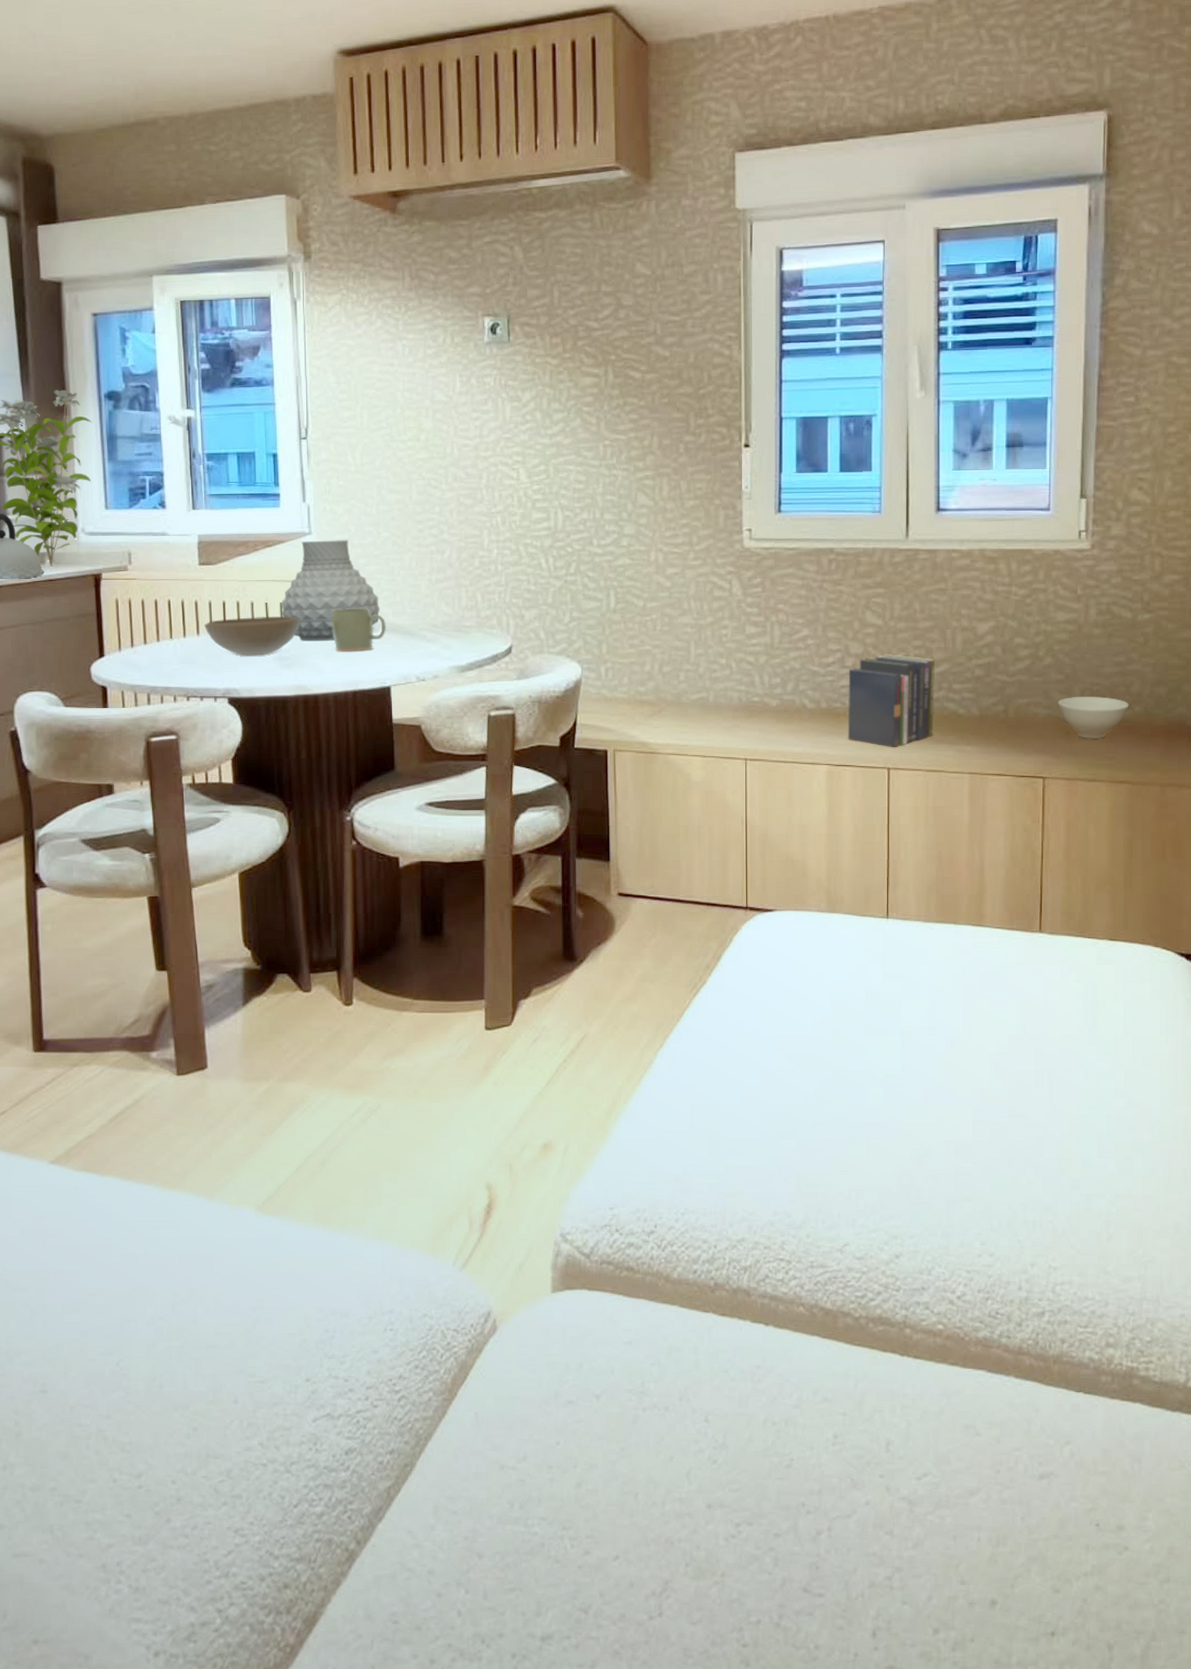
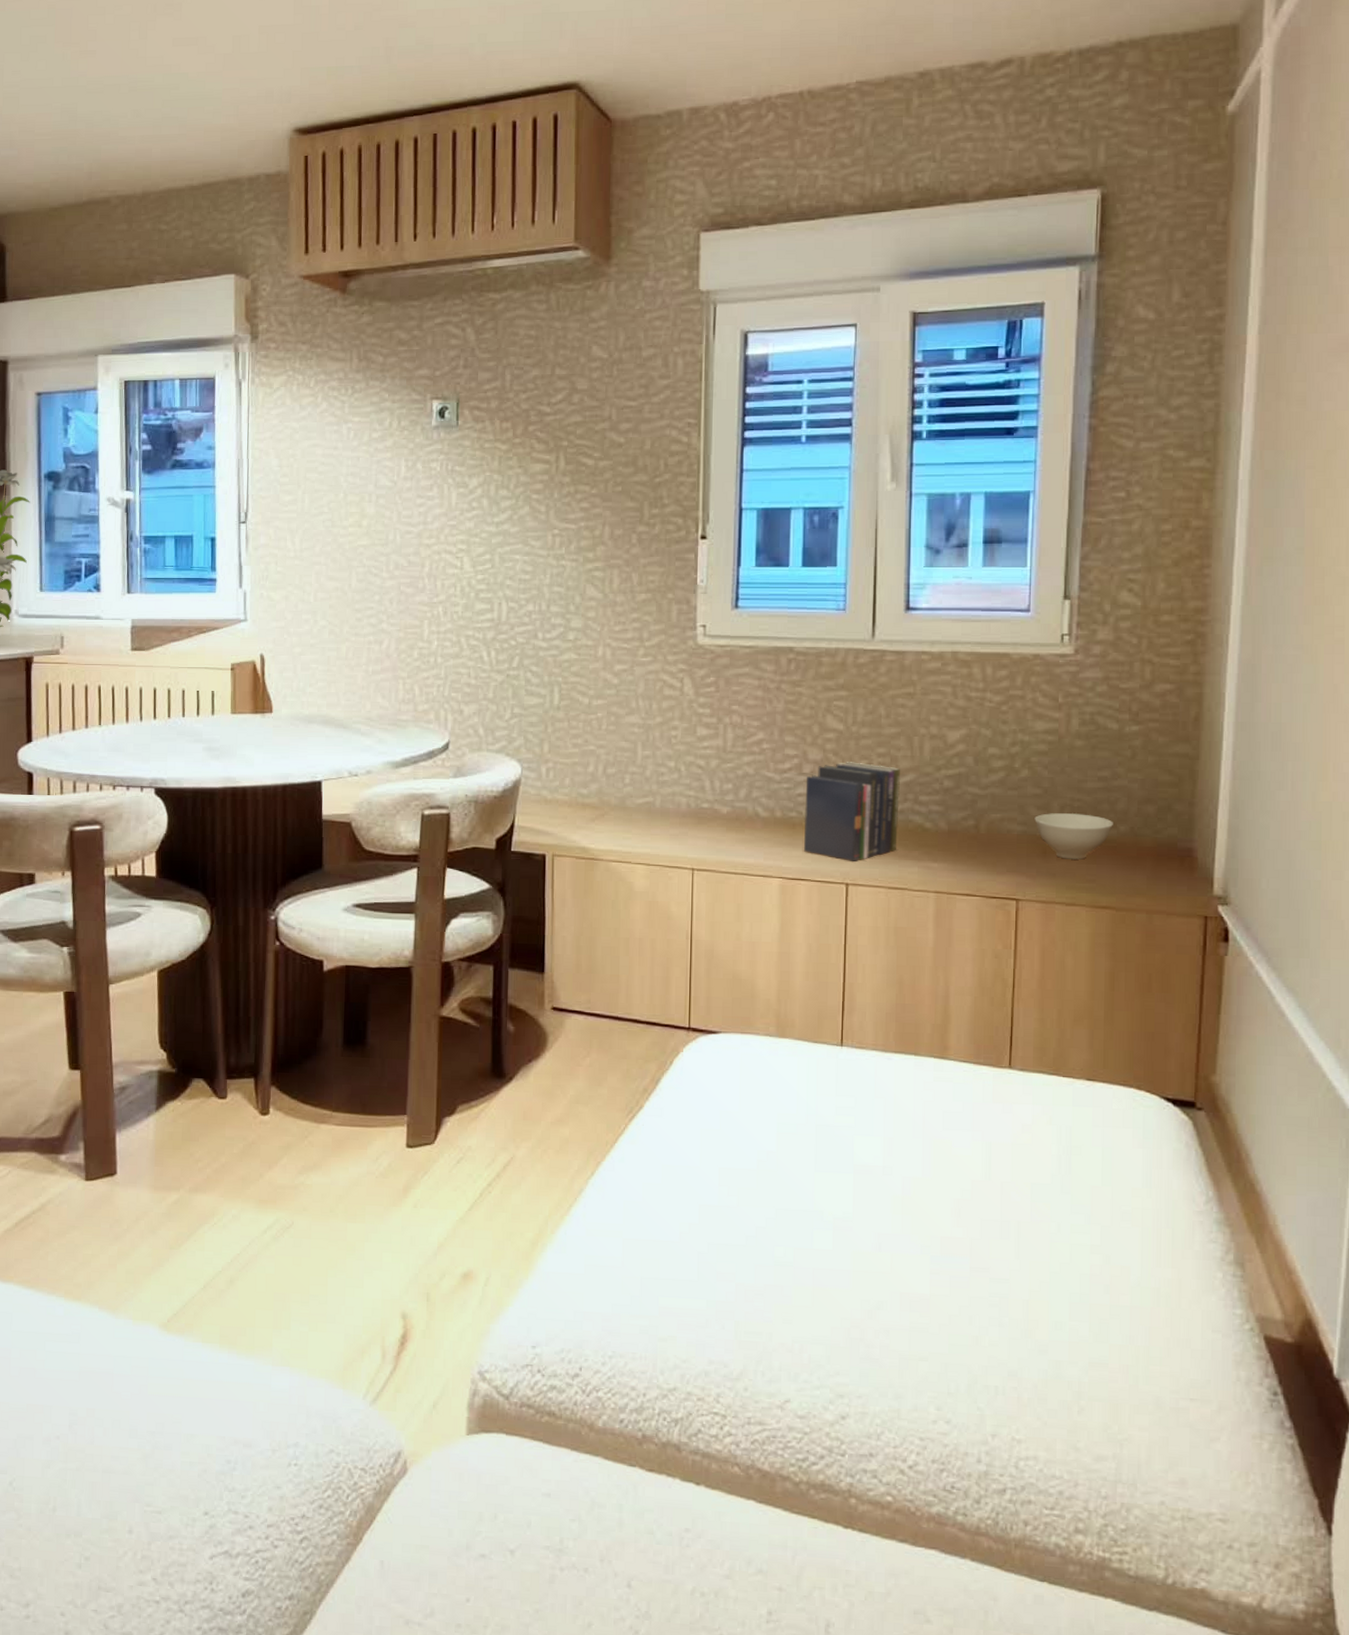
bowl: present [205,616,300,656] -> none [134,704,232,745]
vase: present [281,540,380,642] -> none [212,627,314,733]
mug: present [332,608,386,652] -> none [264,698,319,744]

